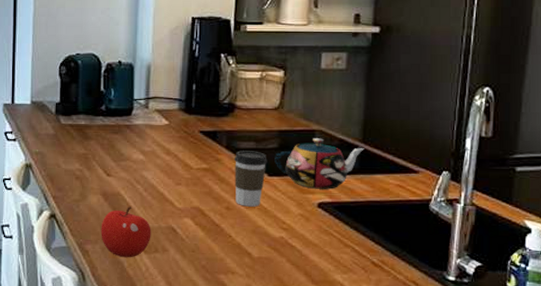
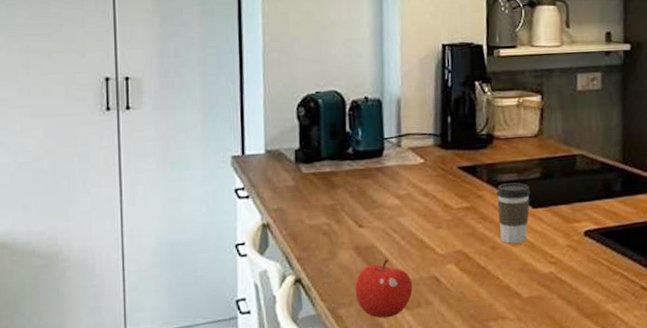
teapot: present [275,138,364,189] -> none [538,163,625,217]

